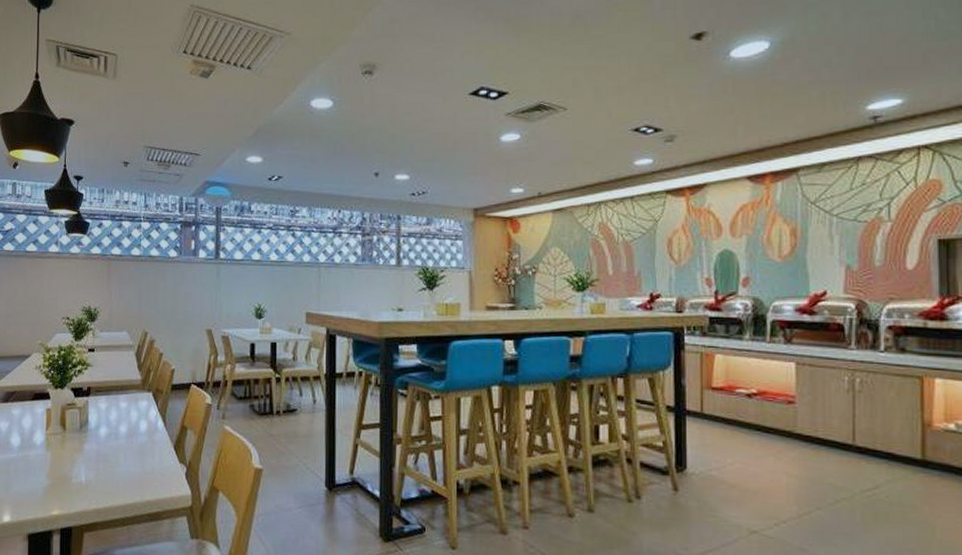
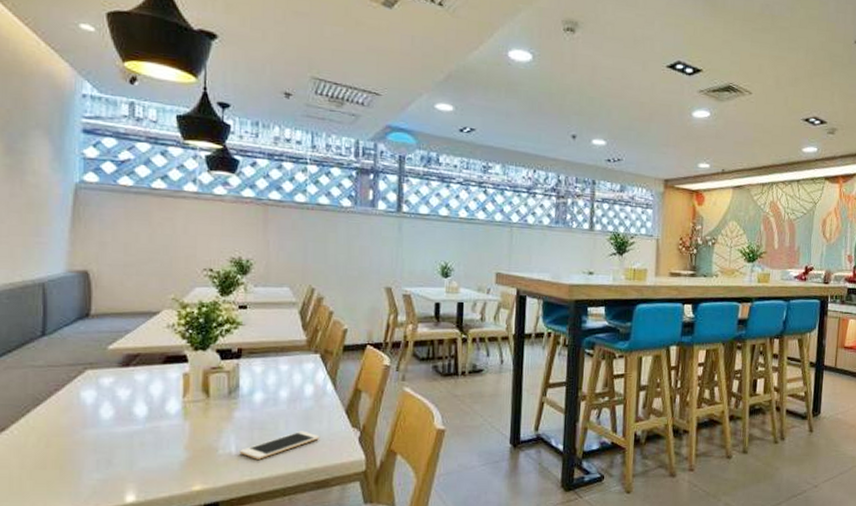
cell phone: none [88,464,153,490] -> present [239,430,320,460]

